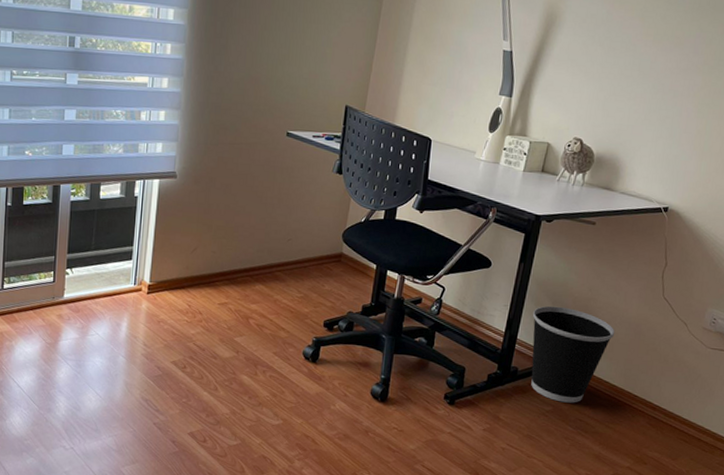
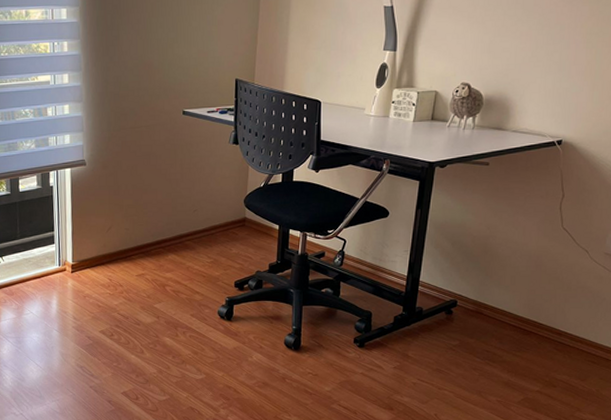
wastebasket: present [531,306,615,403] -> none [433,246,516,336]

